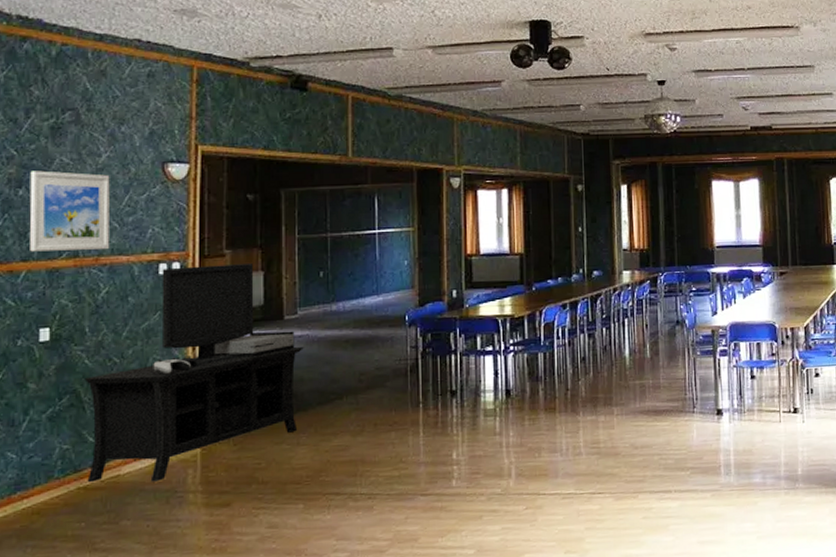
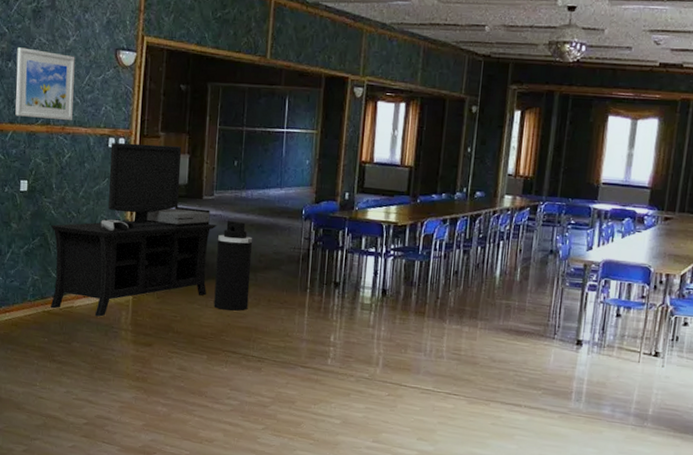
trash can: none [307,339,351,445] -> present [213,220,253,311]

